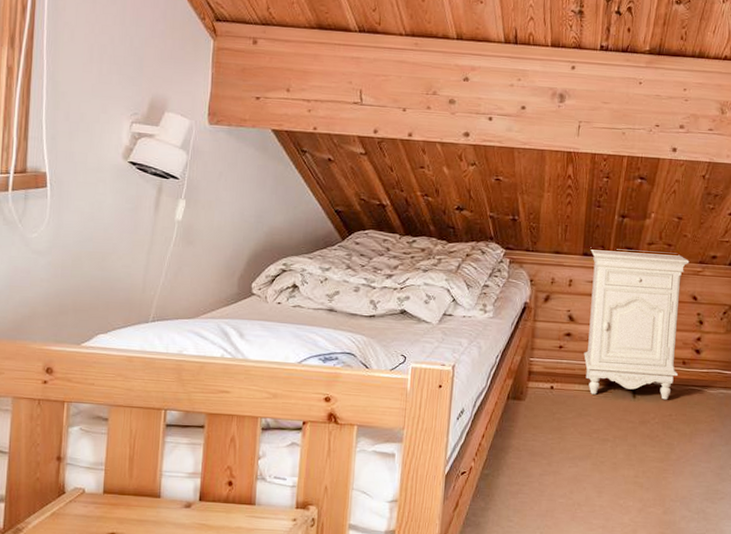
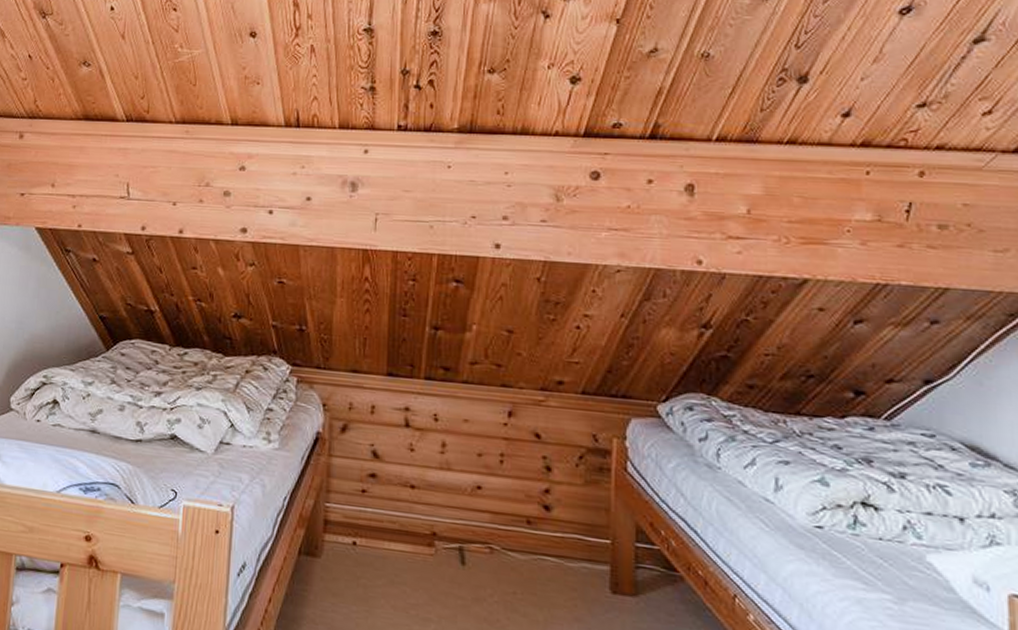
nightstand: present [584,247,690,400] -> none [393,365,527,572]

